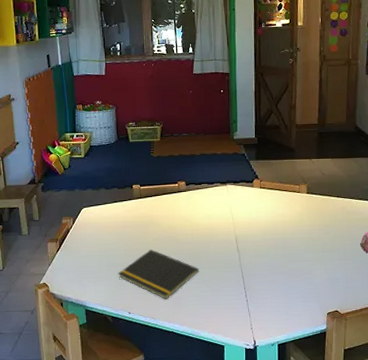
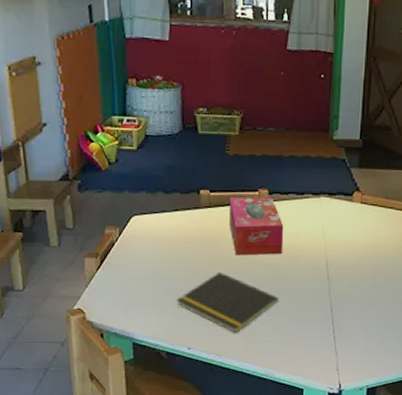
tissue box: none [155,188,200,236] -> present [229,196,284,256]

